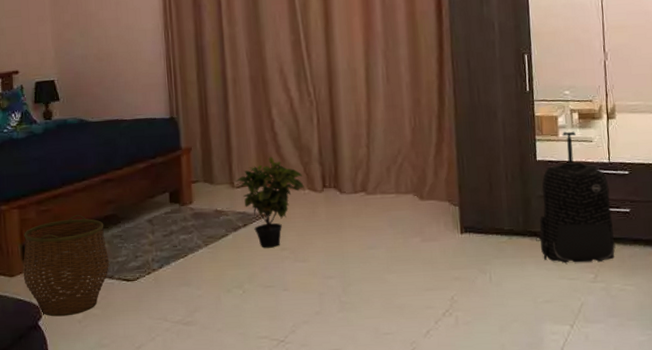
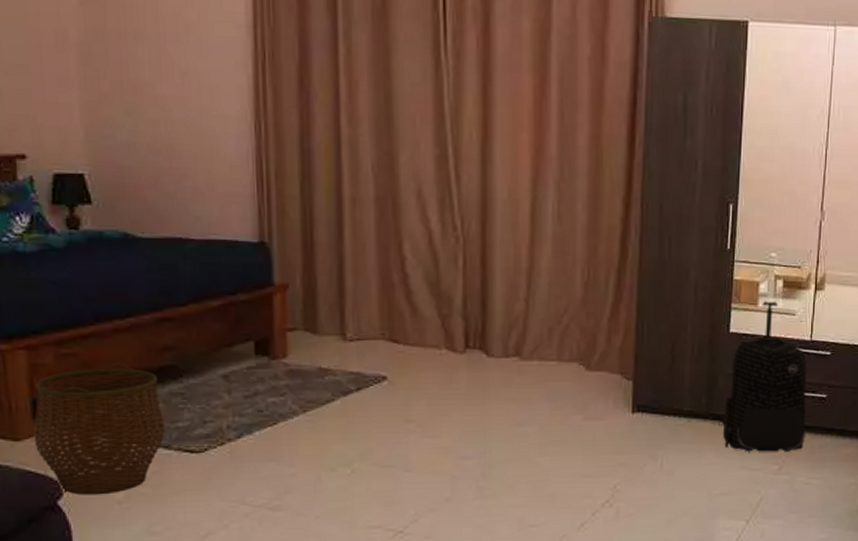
potted plant: present [237,157,304,248] -> none [350,305,440,419]

